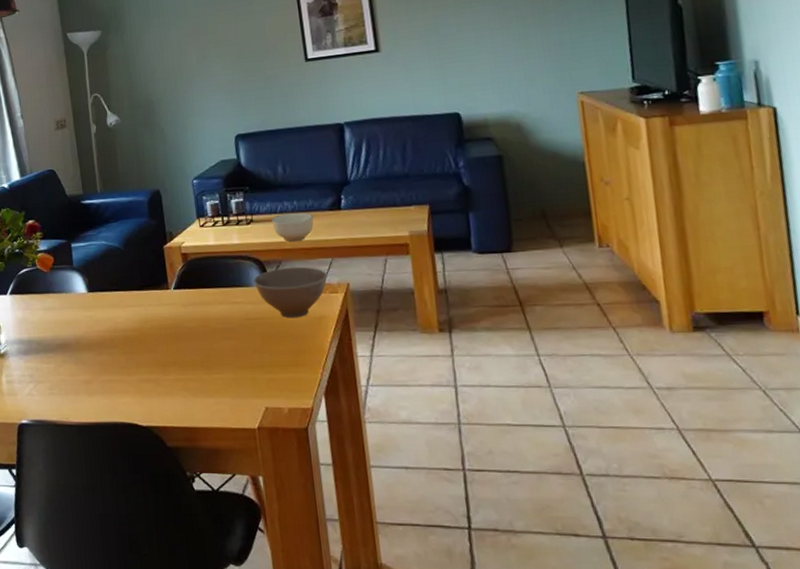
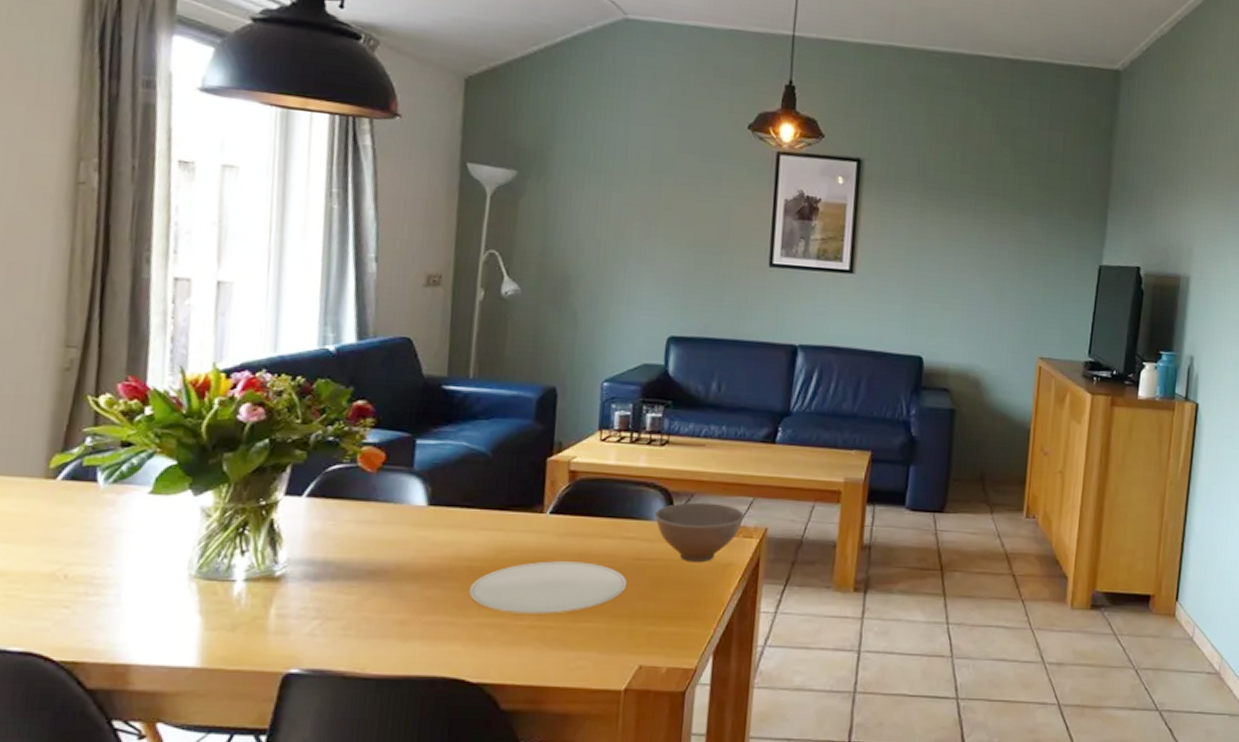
plate: none [127,325,243,371] -> present [468,561,628,615]
bowl: present [271,212,314,242] -> none [691,438,743,474]

